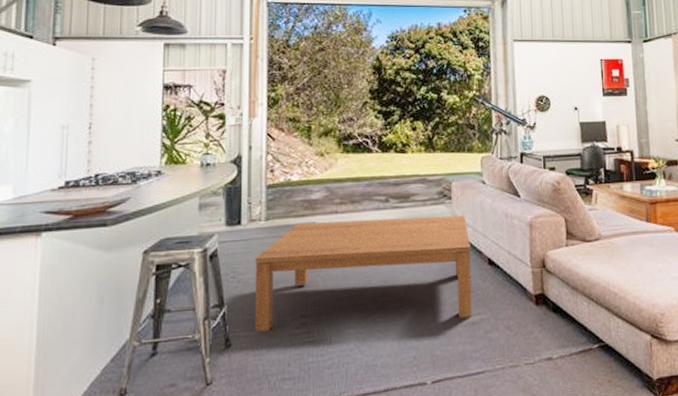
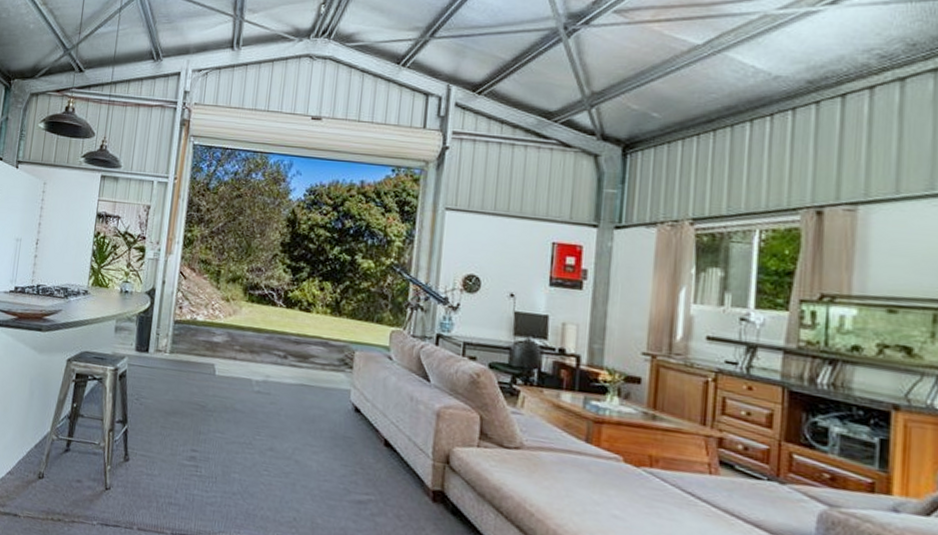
coffee table: present [254,215,472,332] -> none [150,362,367,495]

